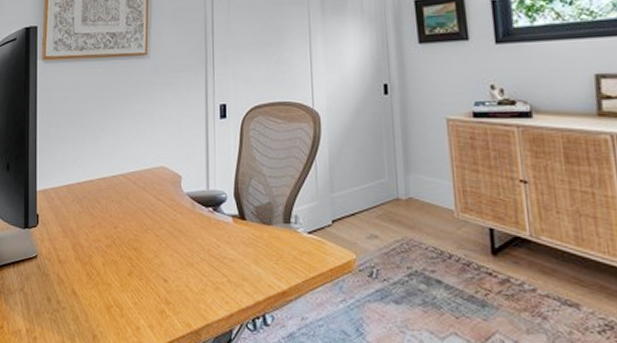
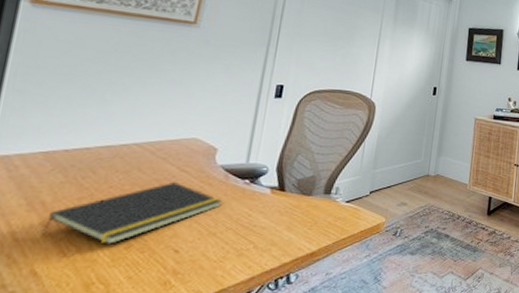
notepad: none [74,210,193,270] -> present [40,181,222,244]

